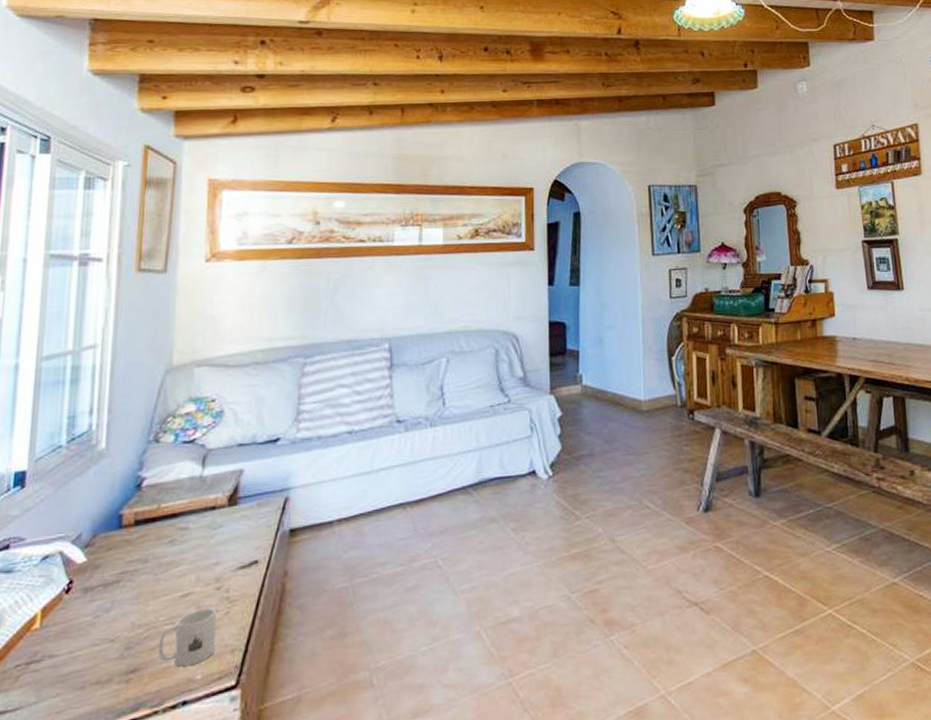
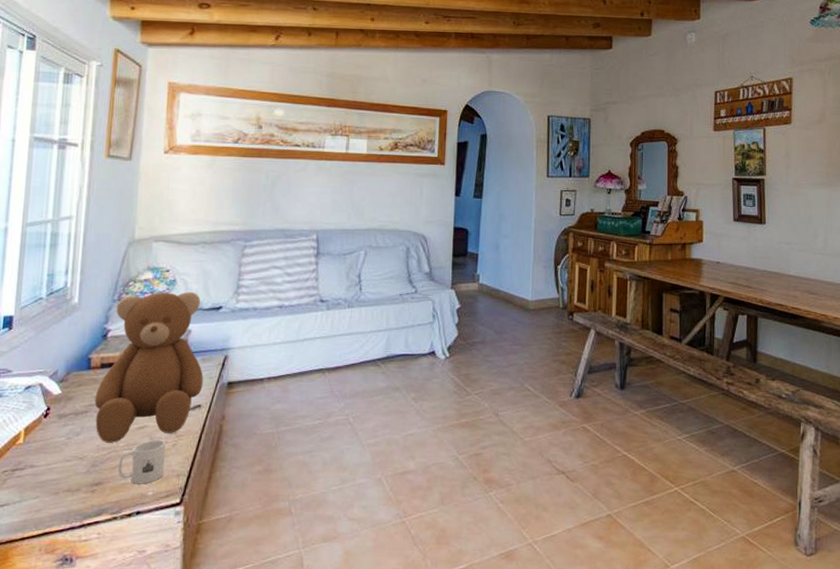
teddy bear: none [127,423,260,618] -> present [94,291,203,443]

